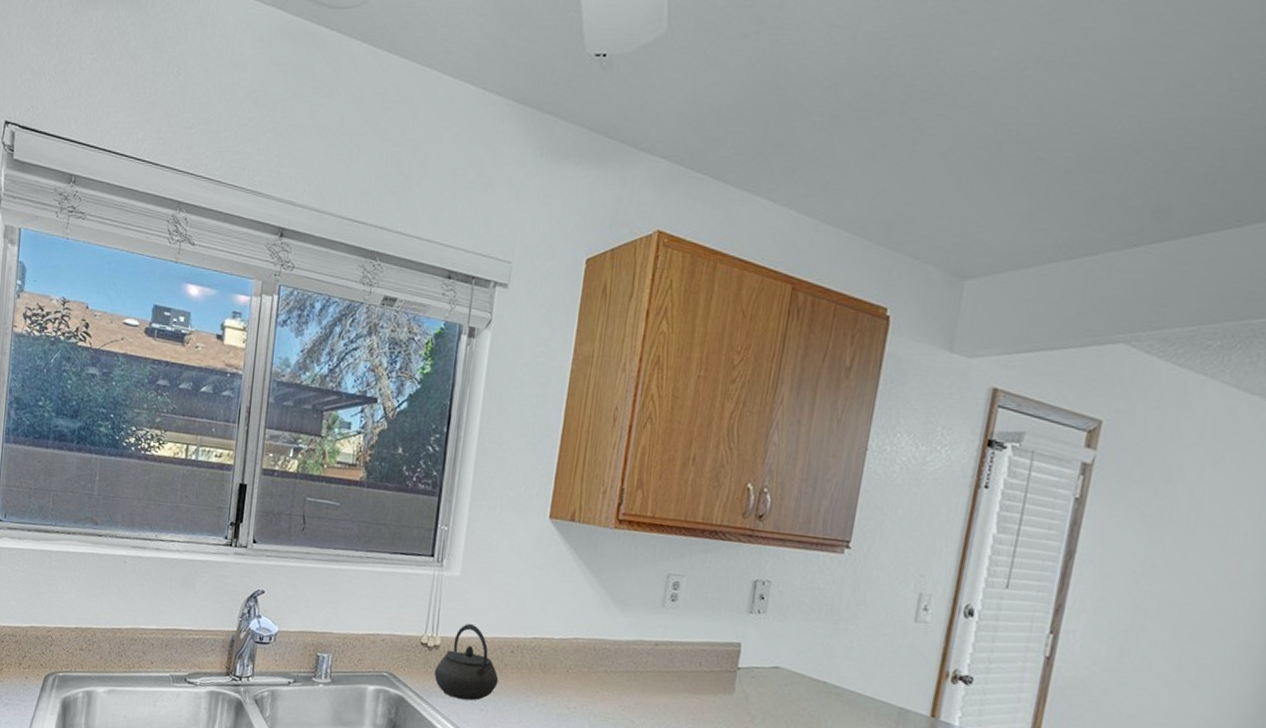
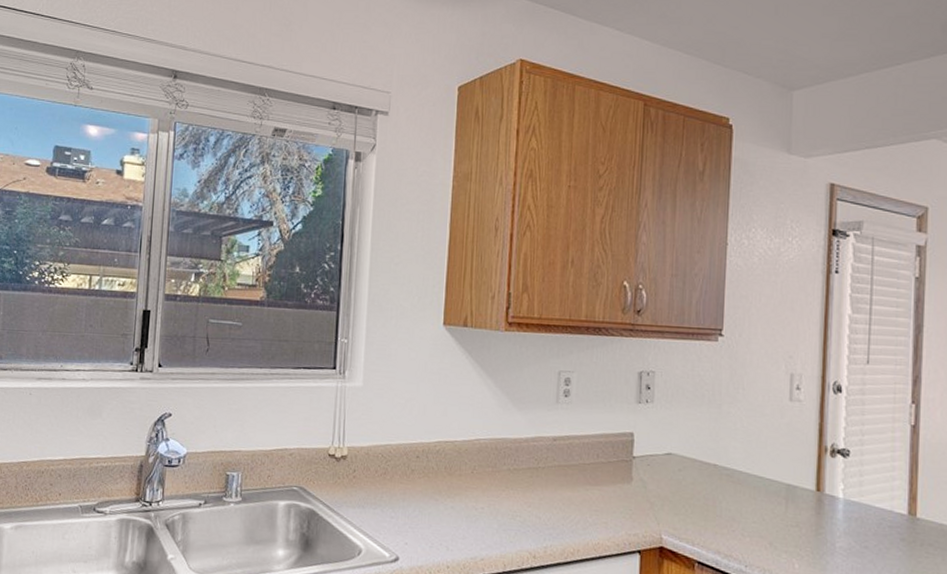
kettle: present [434,624,499,701] -> none [343,432,407,509]

